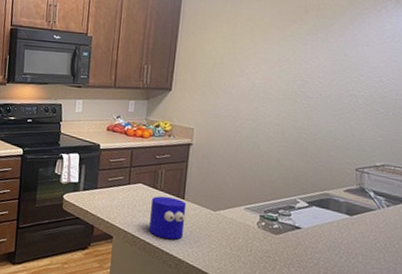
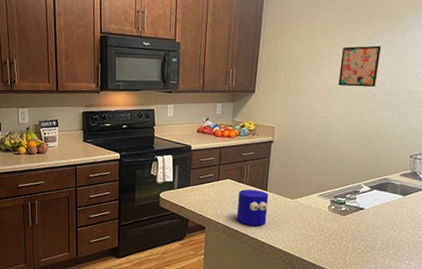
wall art: none [266,44,315,89] -> present [338,45,381,87]

